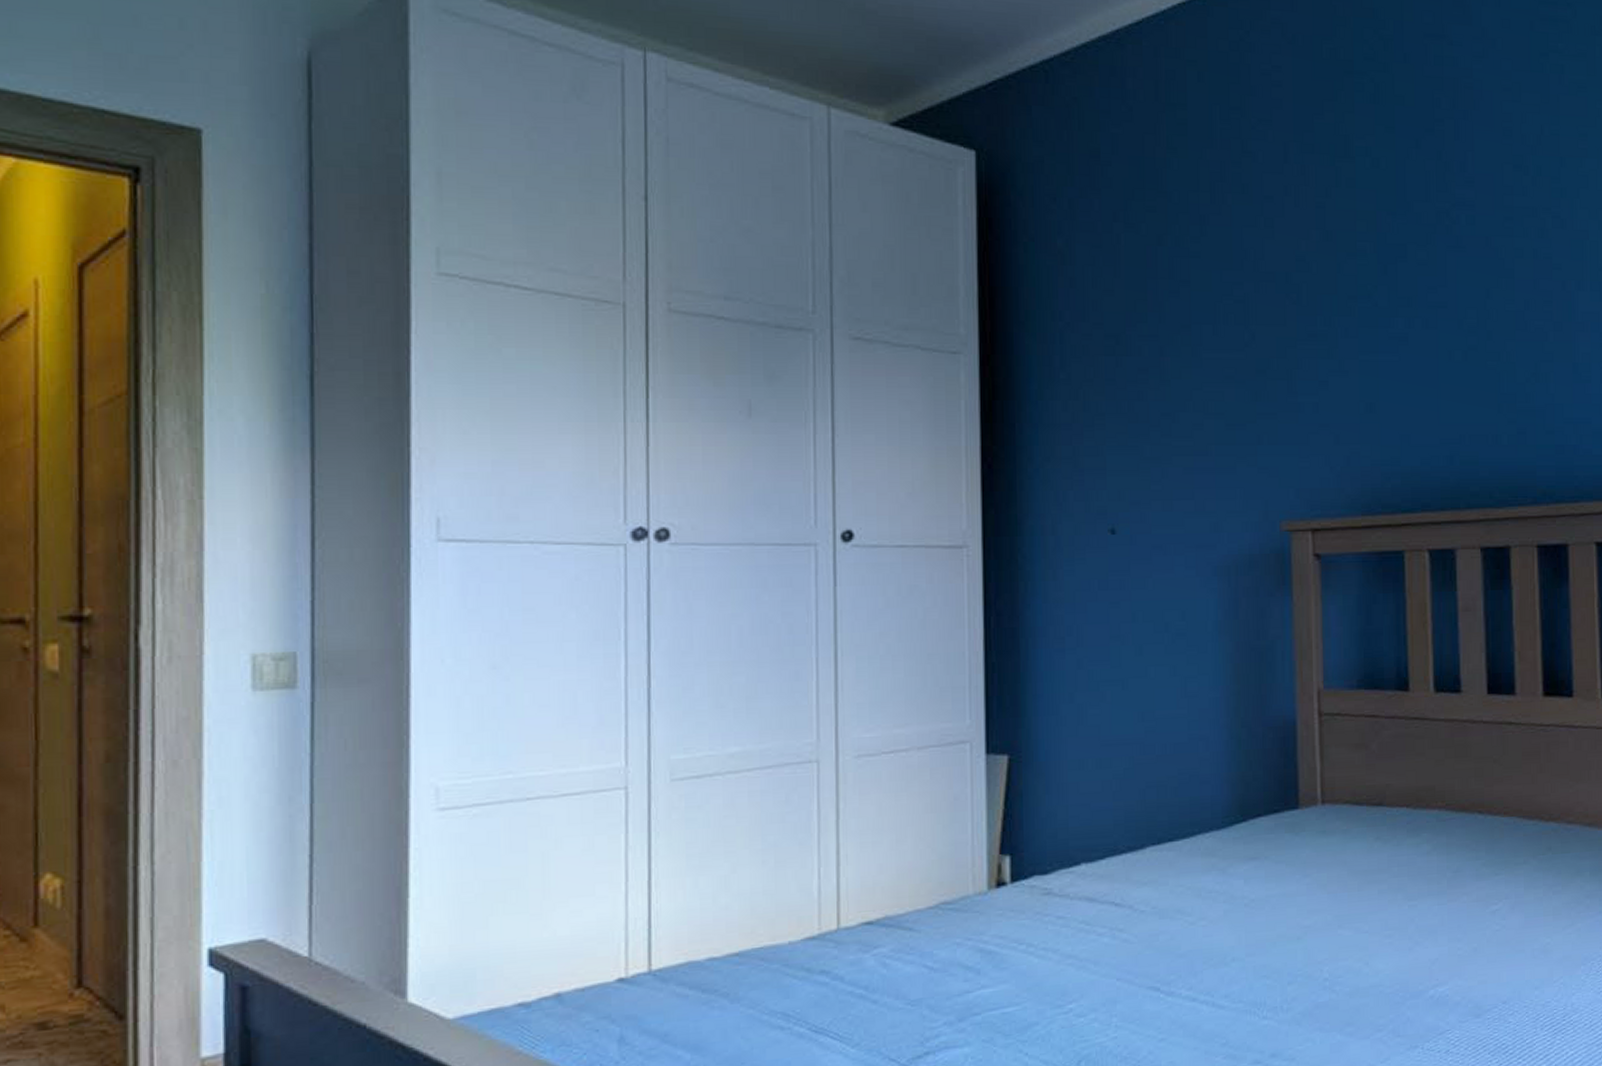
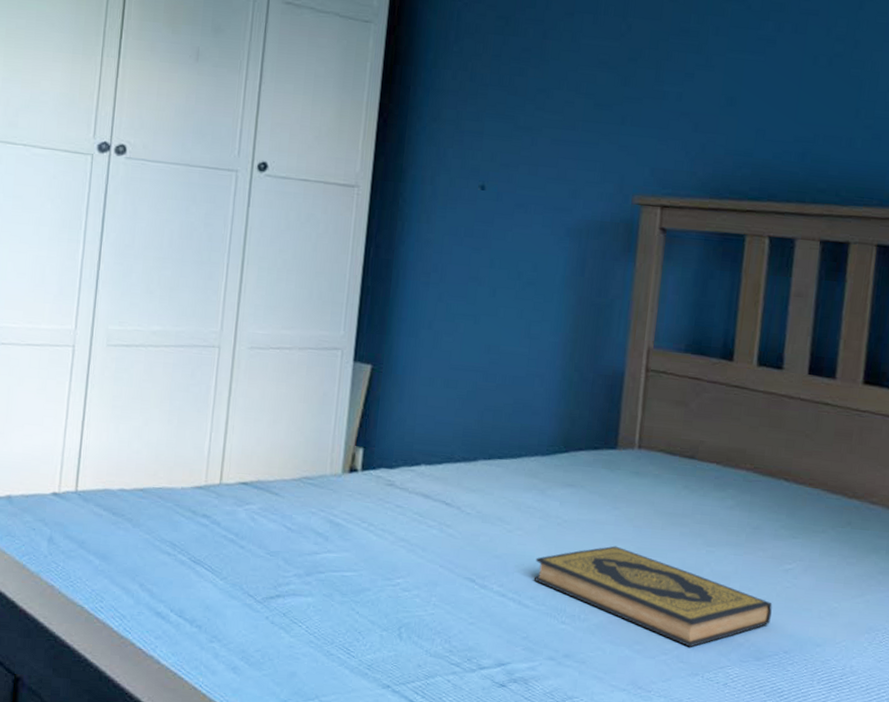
hardback book: none [1225,918,1485,1018] -> present [533,546,773,647]

